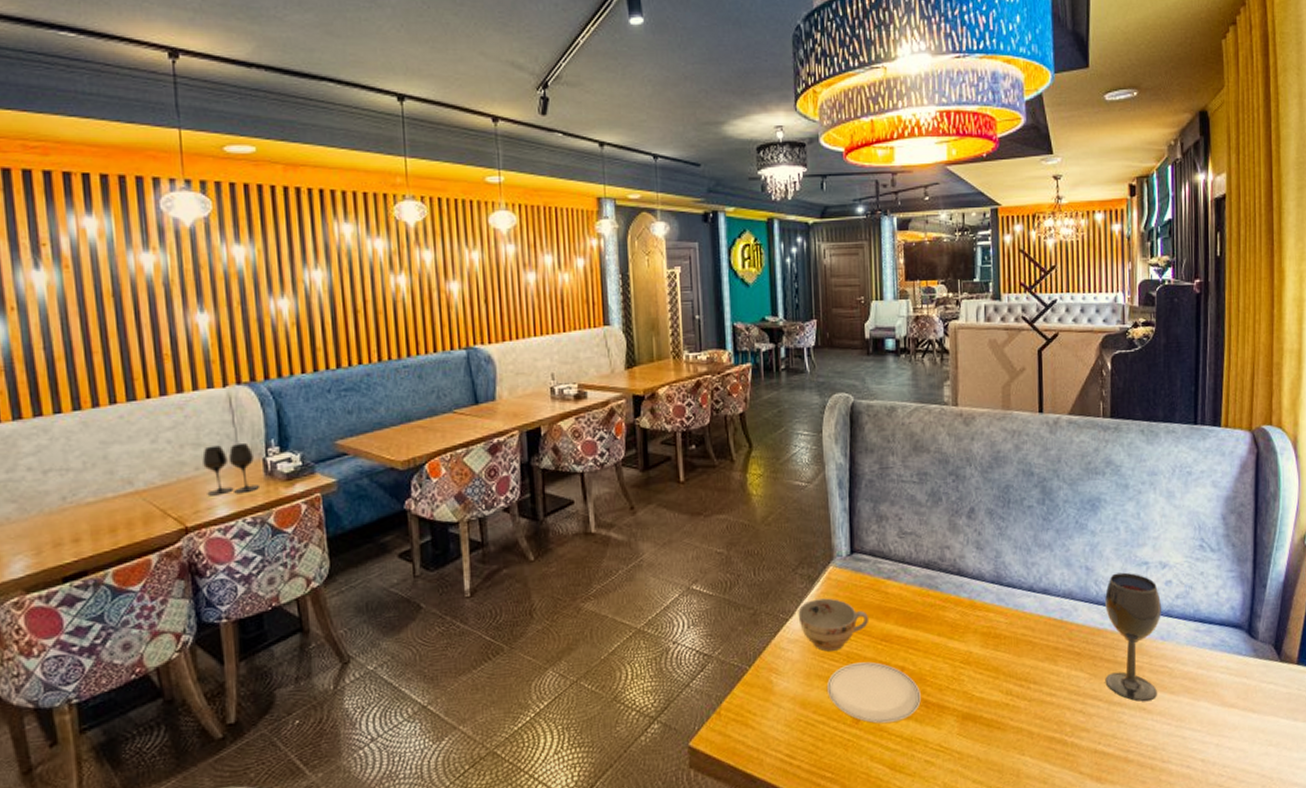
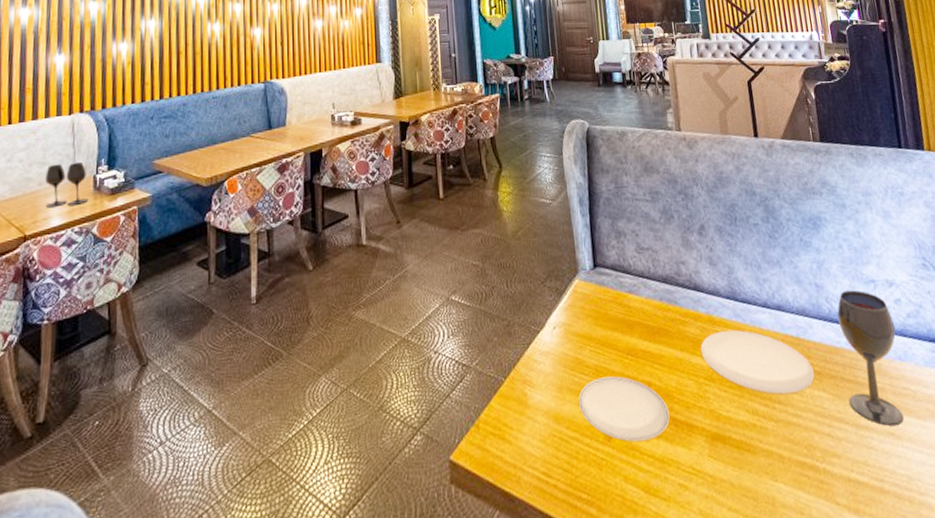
teacup: present [798,598,869,652] -> none [548,310,615,365]
plate: none [959,614,1074,676] -> present [700,329,815,395]

